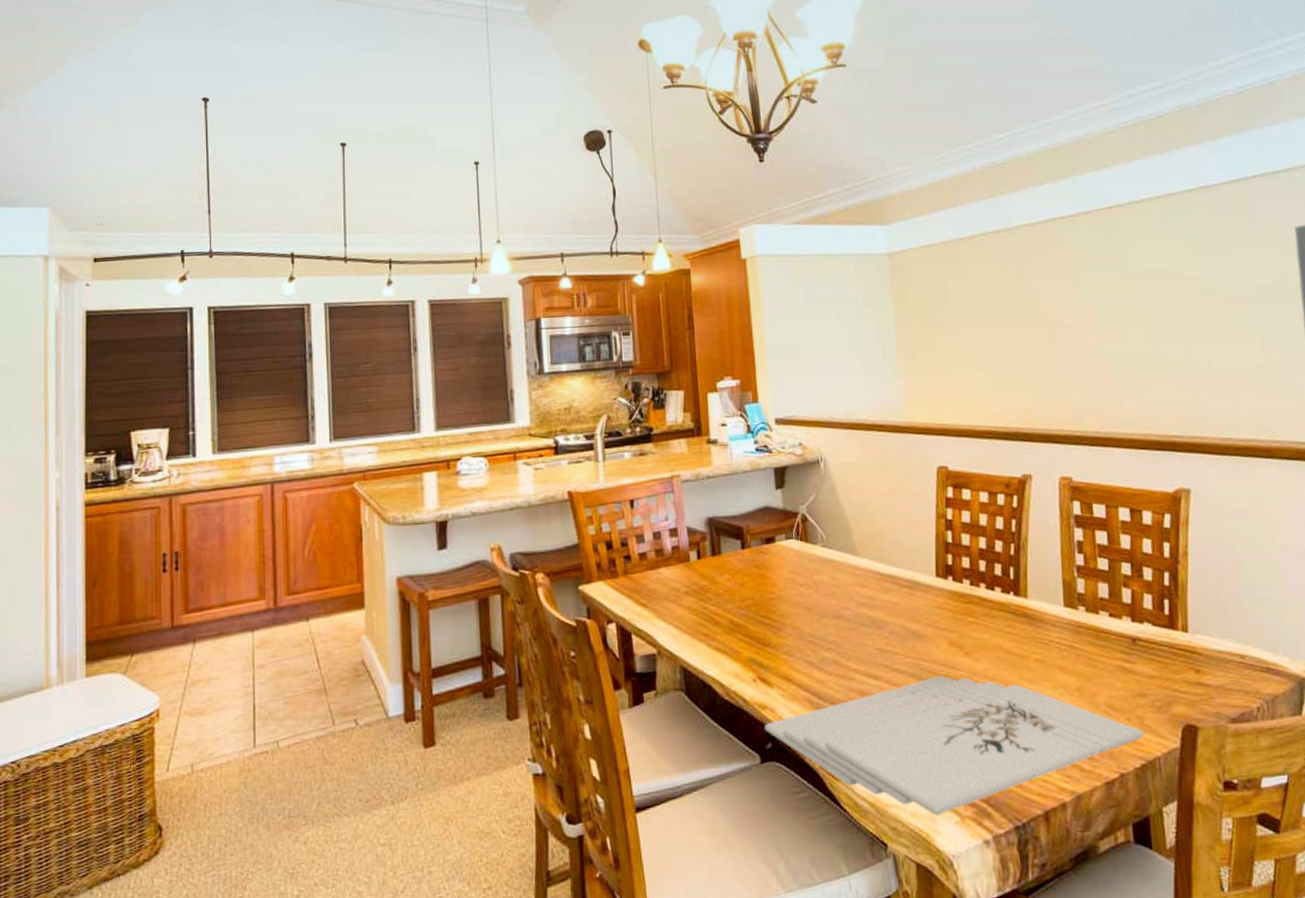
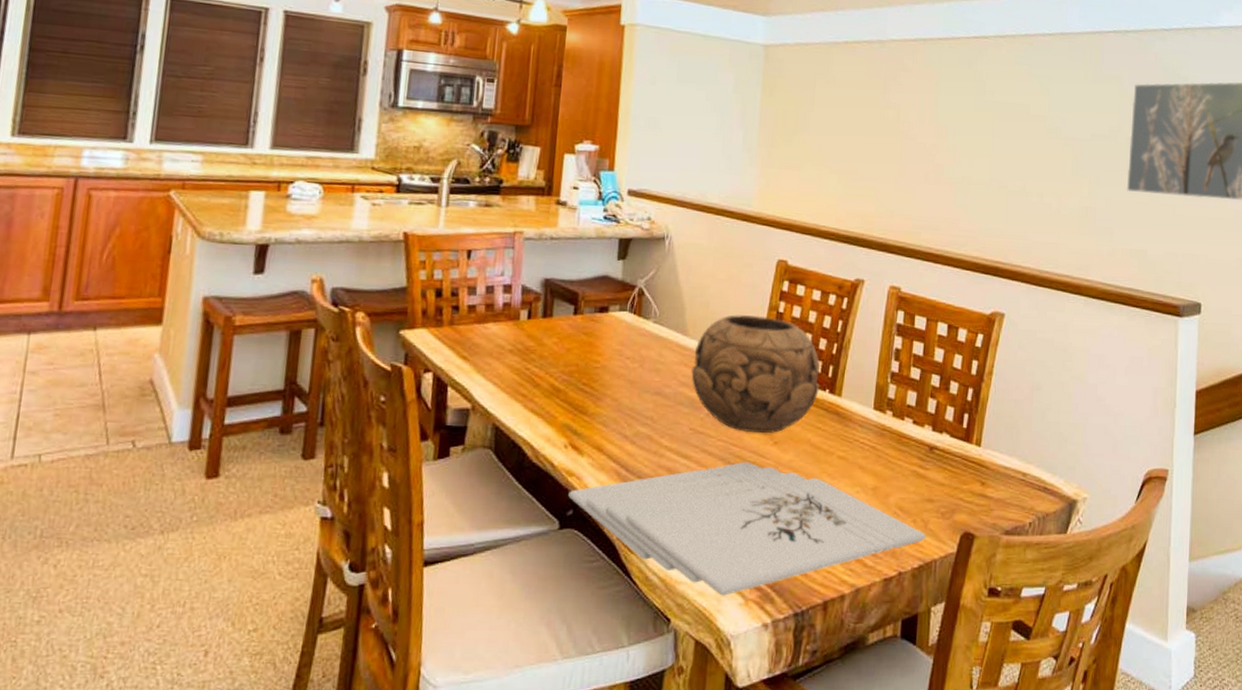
decorative bowl: none [867,525,1004,646] -> present [691,315,821,434]

